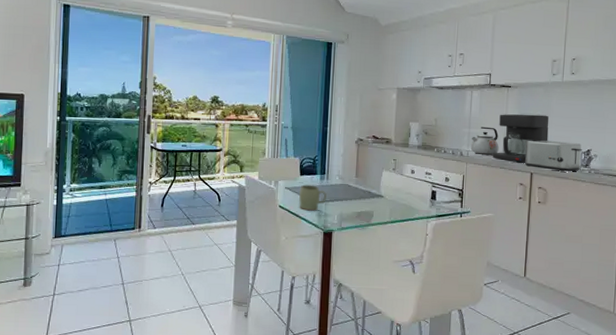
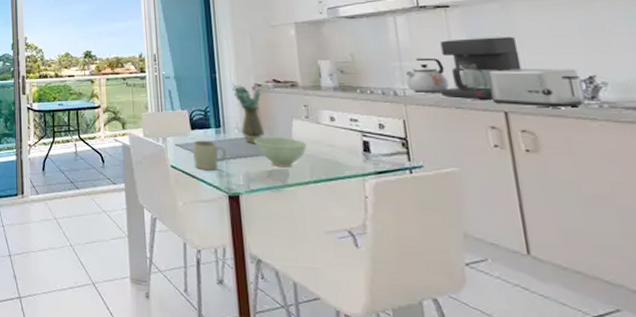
vase: none [339,137,362,190] -> present [232,84,265,144]
bowl: none [350,184,390,210] -> present [254,136,307,168]

